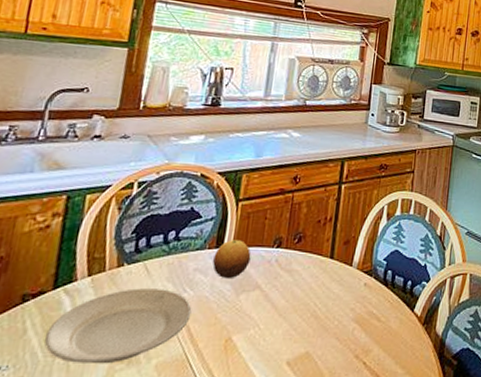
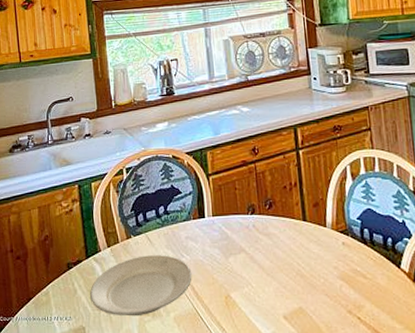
fruit: present [212,240,251,278] -> none [199,210,231,244]

